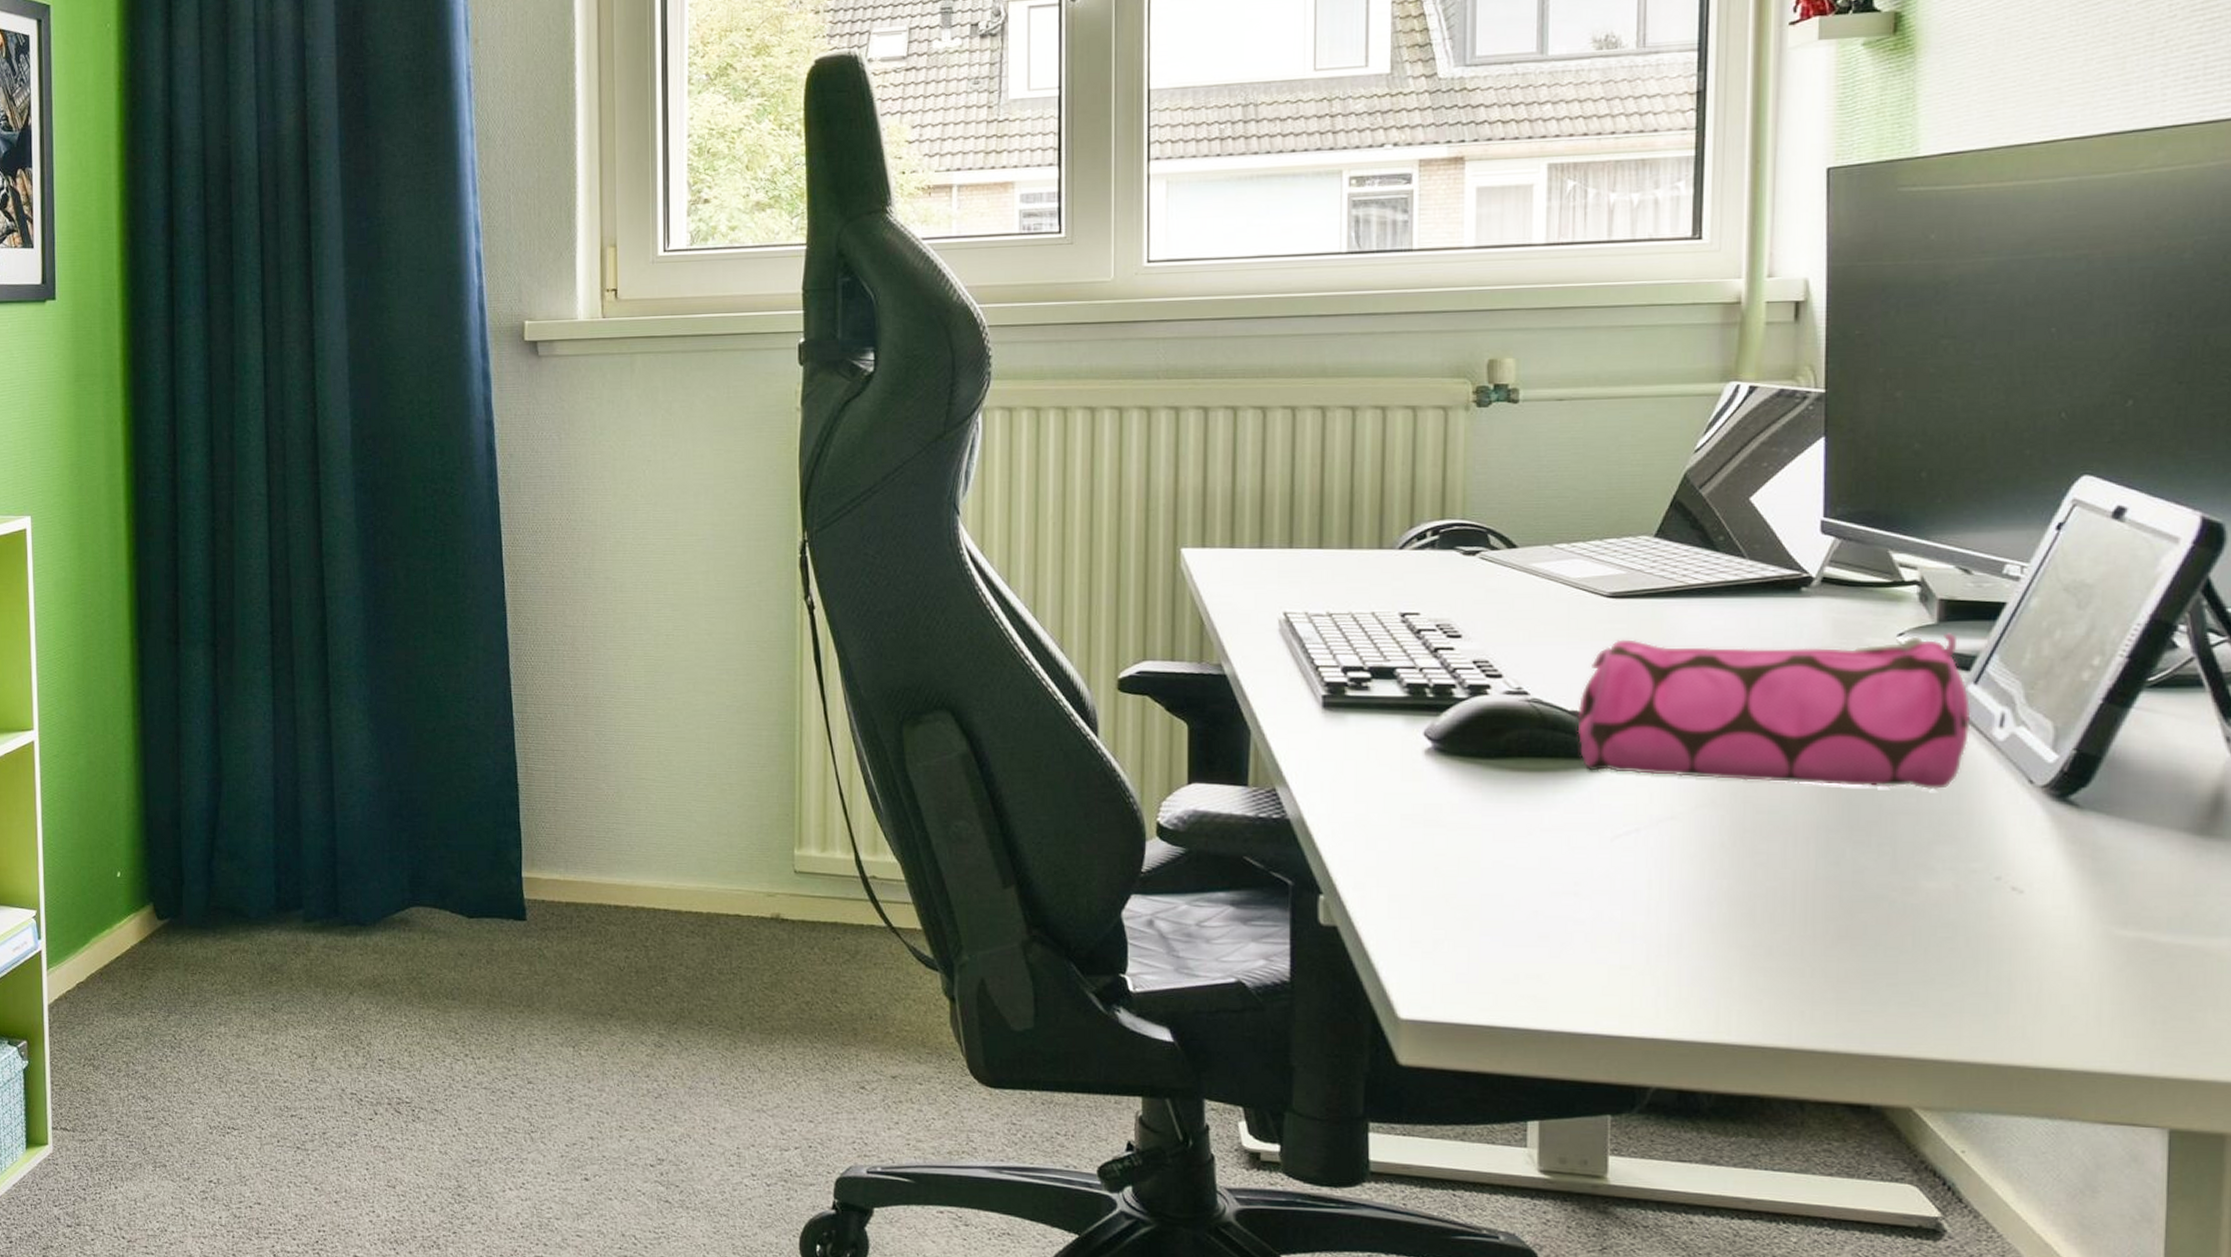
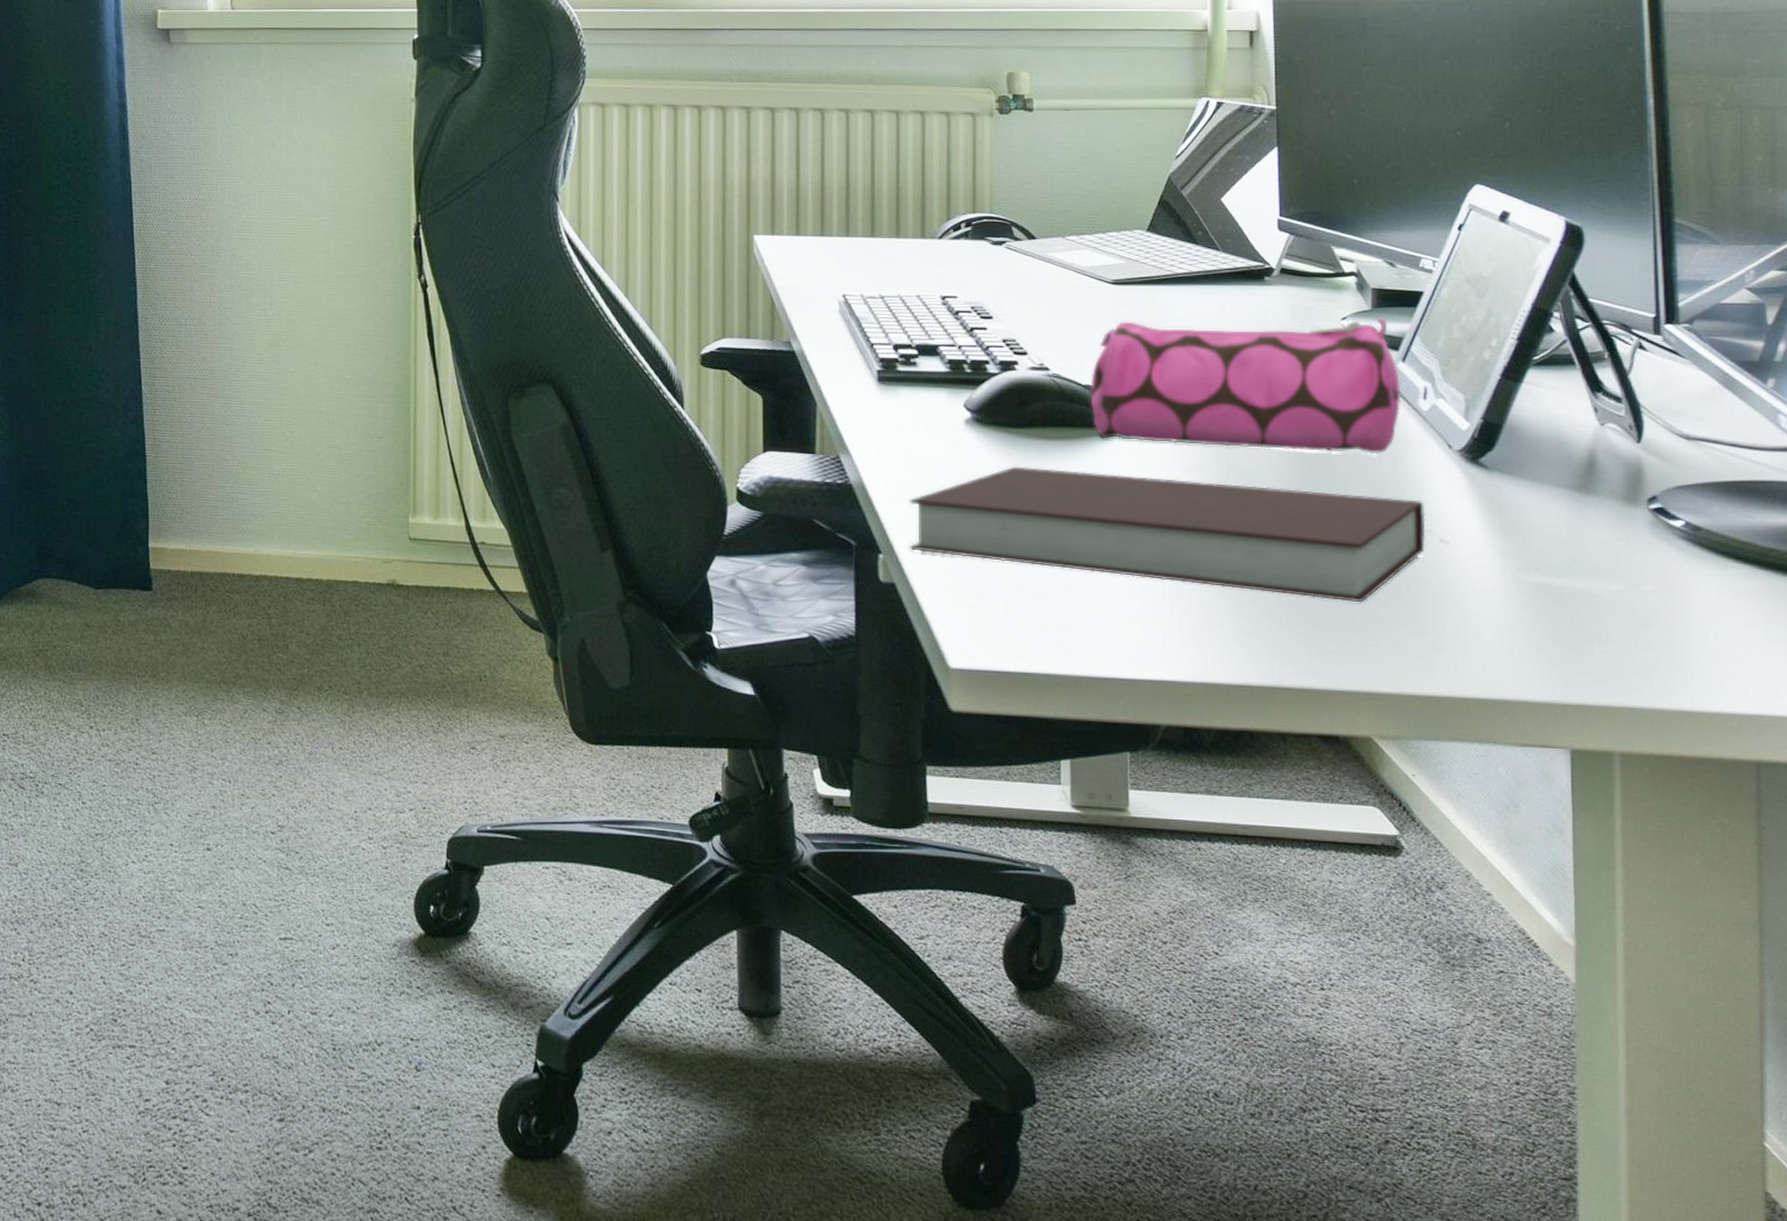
notebook: none [1355,801,1995,958] -> present [909,466,1426,603]

